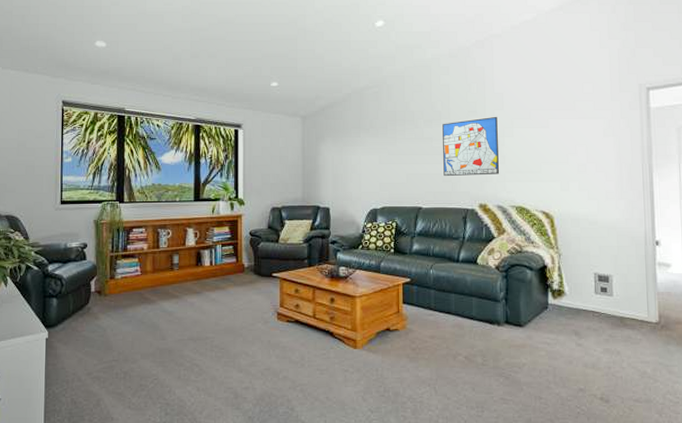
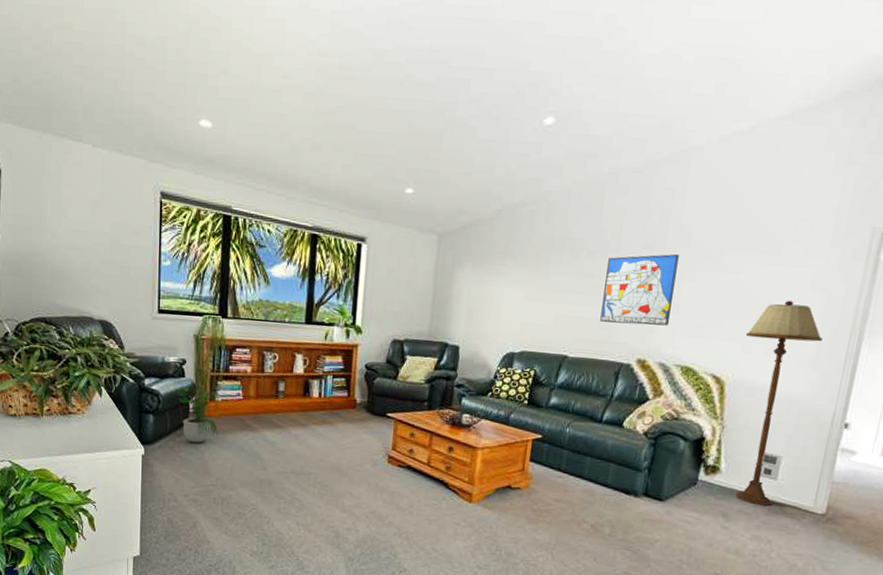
potted plant: none [76,258,118,321] -> present [174,376,218,443]
floor lamp: none [562,145,622,321] -> present [735,300,823,506]

